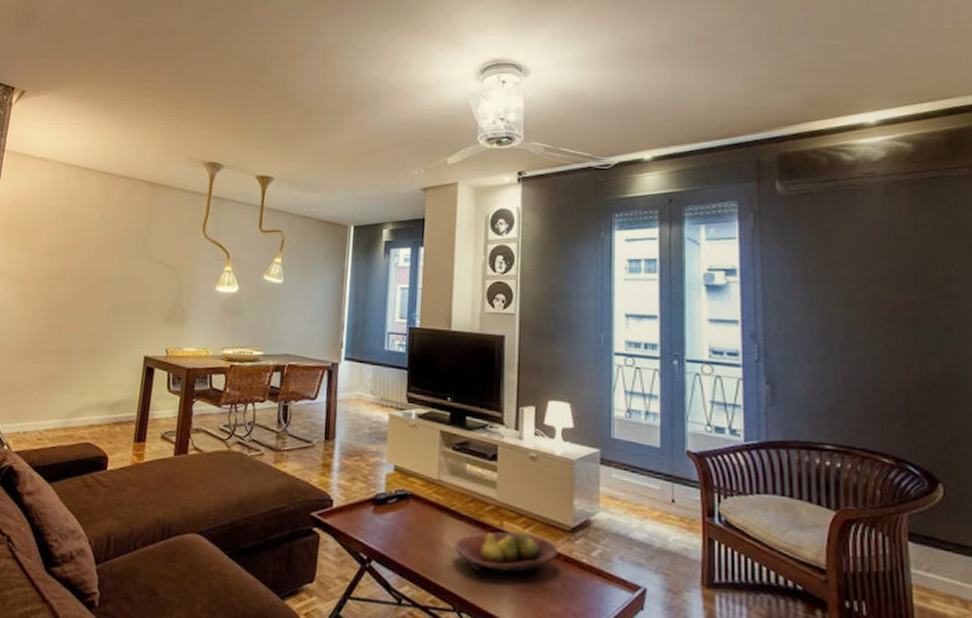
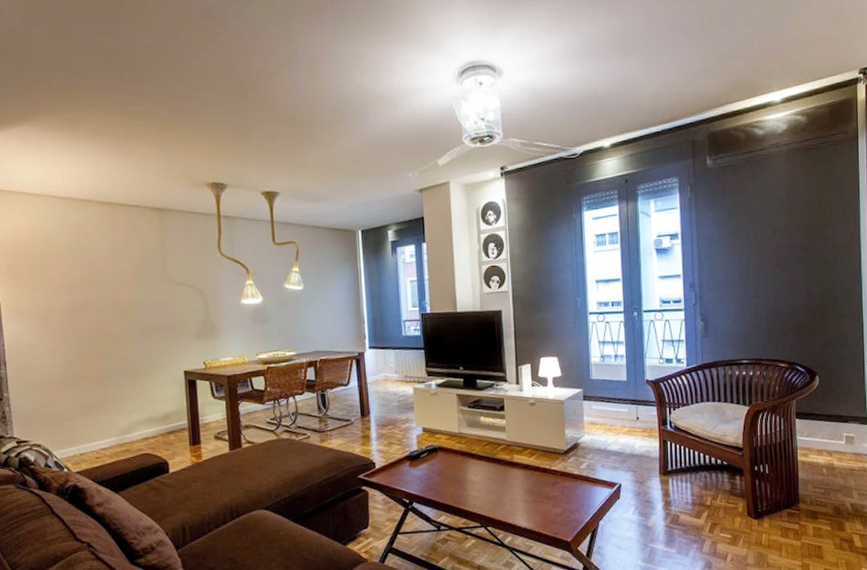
fruit bowl: present [455,531,559,575] -> none [477,460,557,496]

